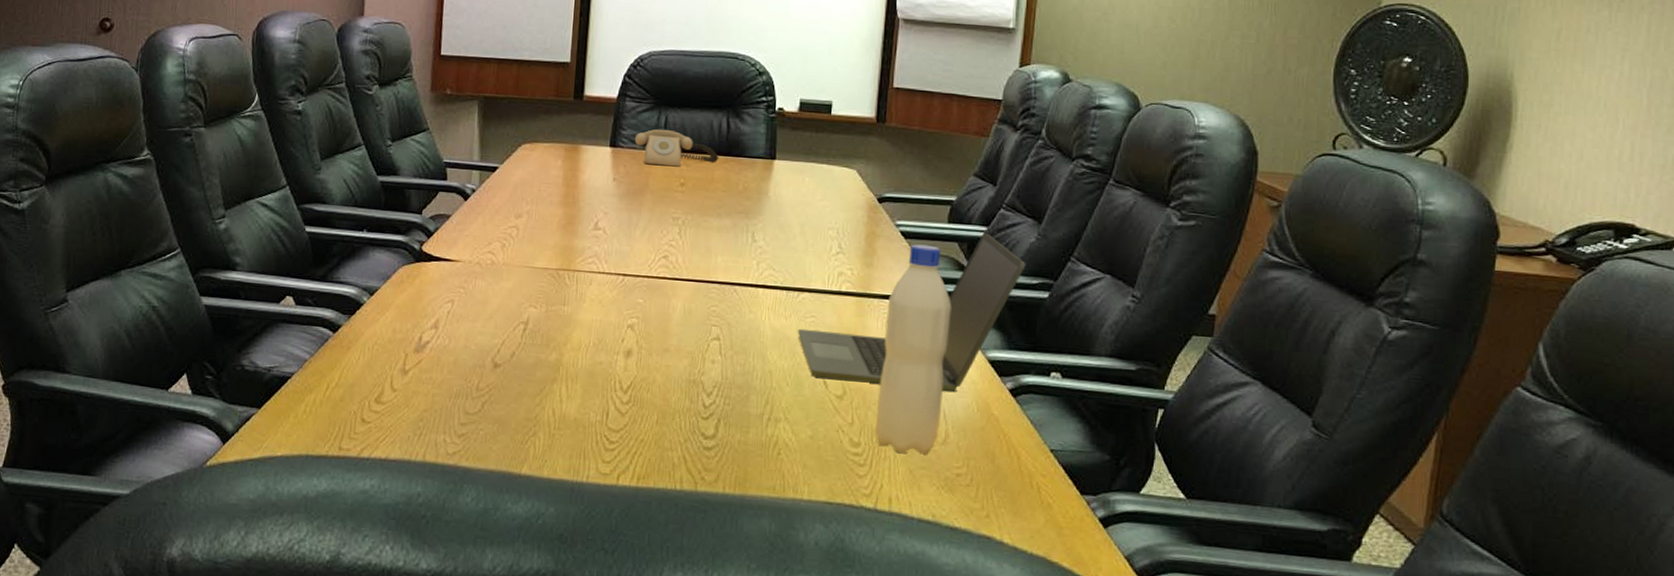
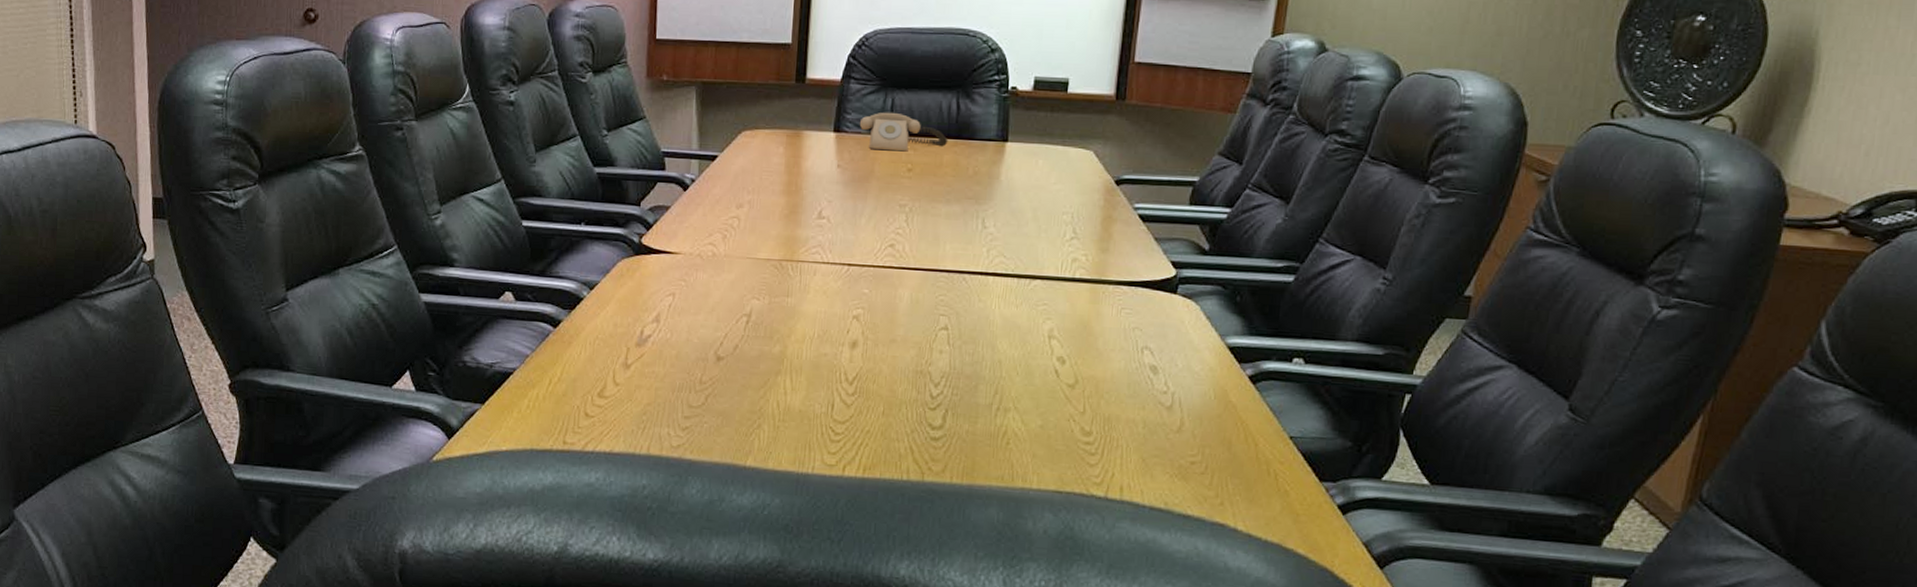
laptop: present [797,232,1026,392] -> none [1028,214,1271,379]
water bottle: present [875,244,952,455] -> none [1107,228,1191,443]

